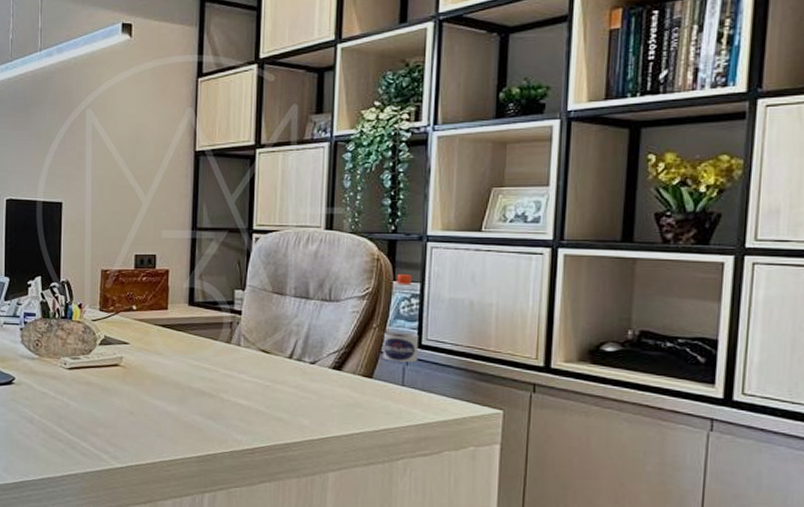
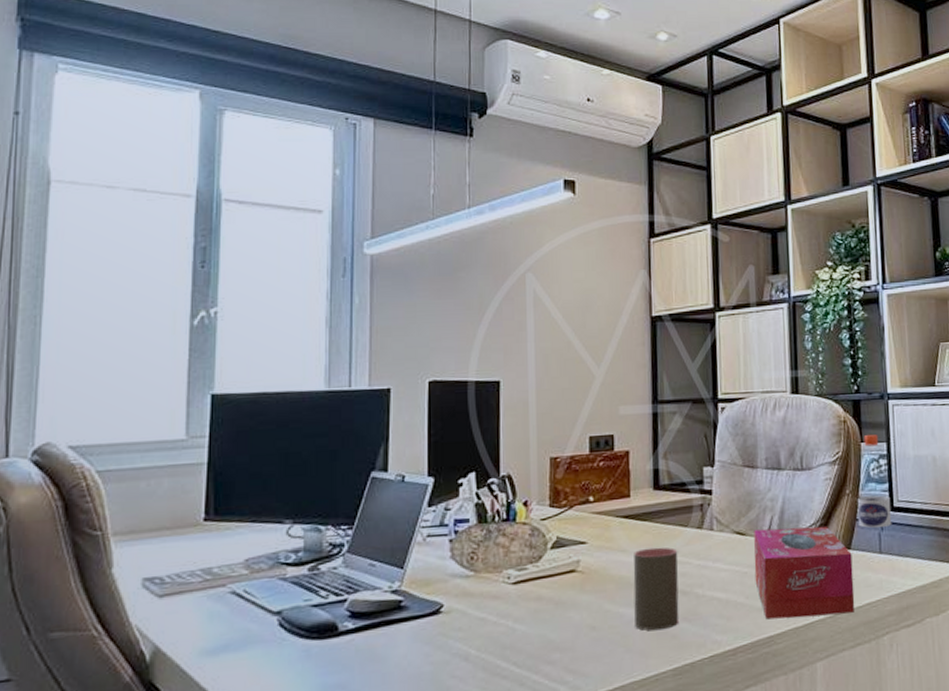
cup: none [166,354,207,423] -> present [633,547,680,631]
tissue box: none [276,350,373,435] -> present [754,526,855,620]

